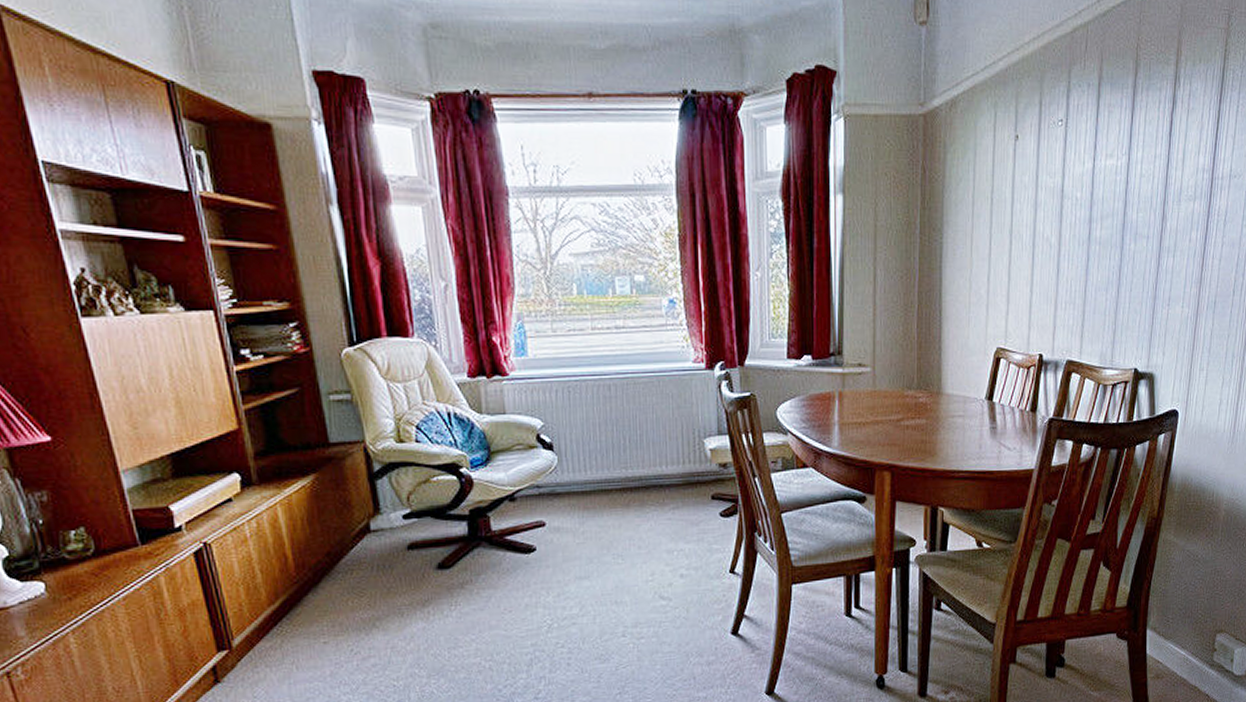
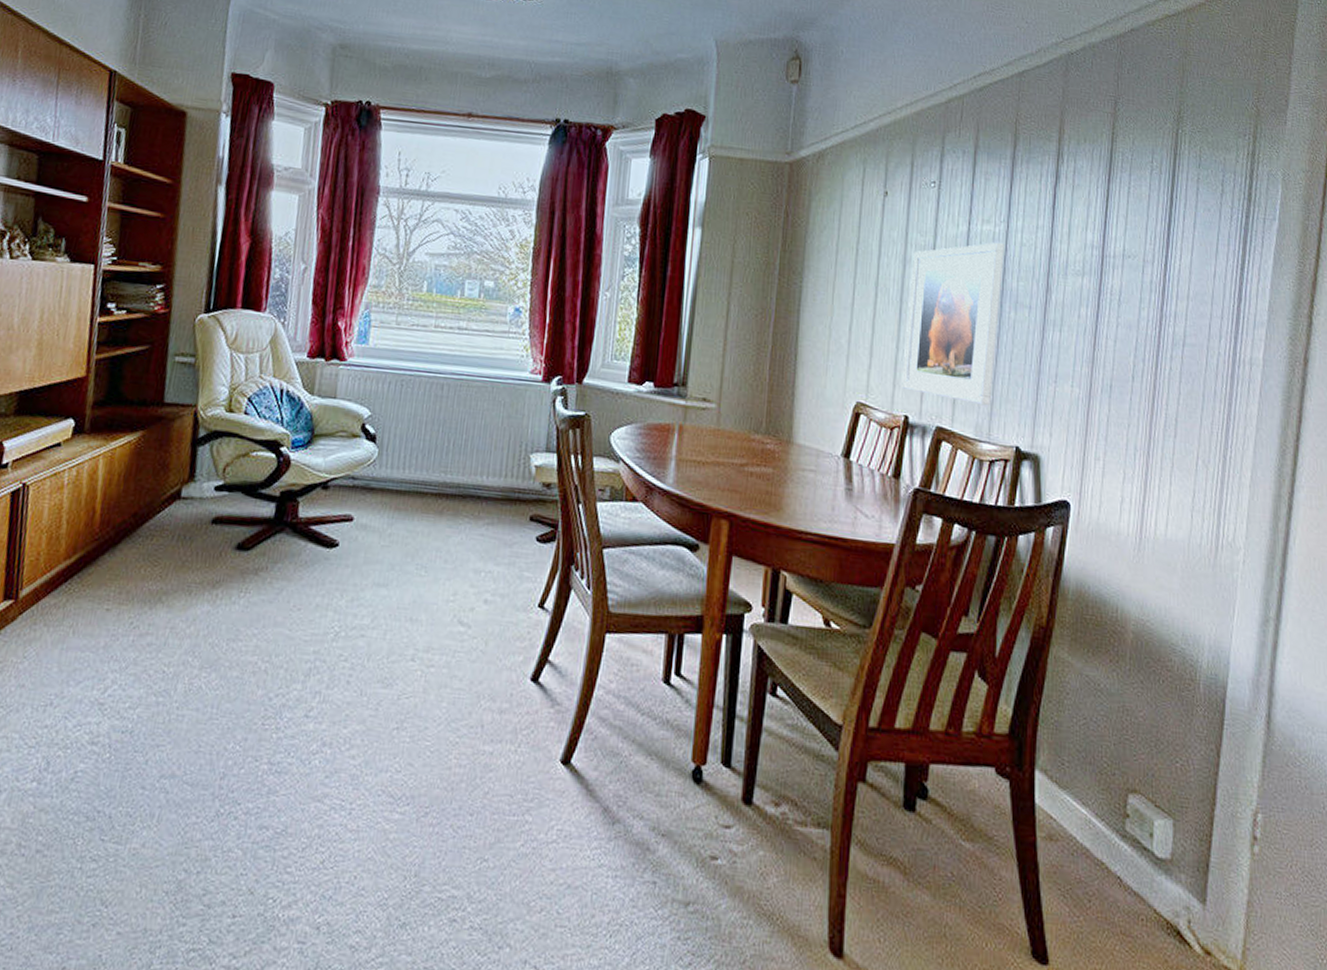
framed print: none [1036,176,1126,336] -> present [902,242,1004,406]

